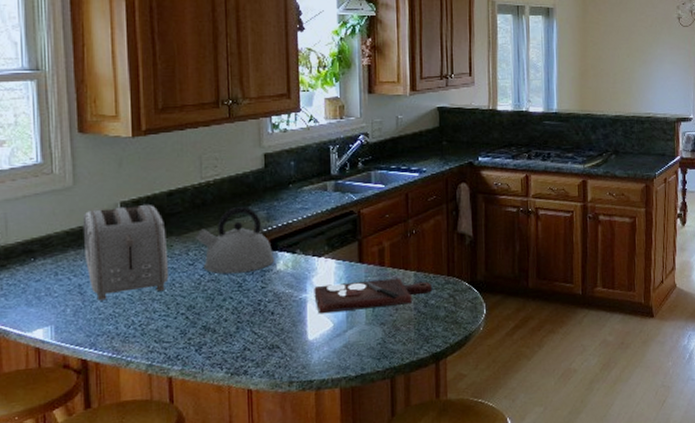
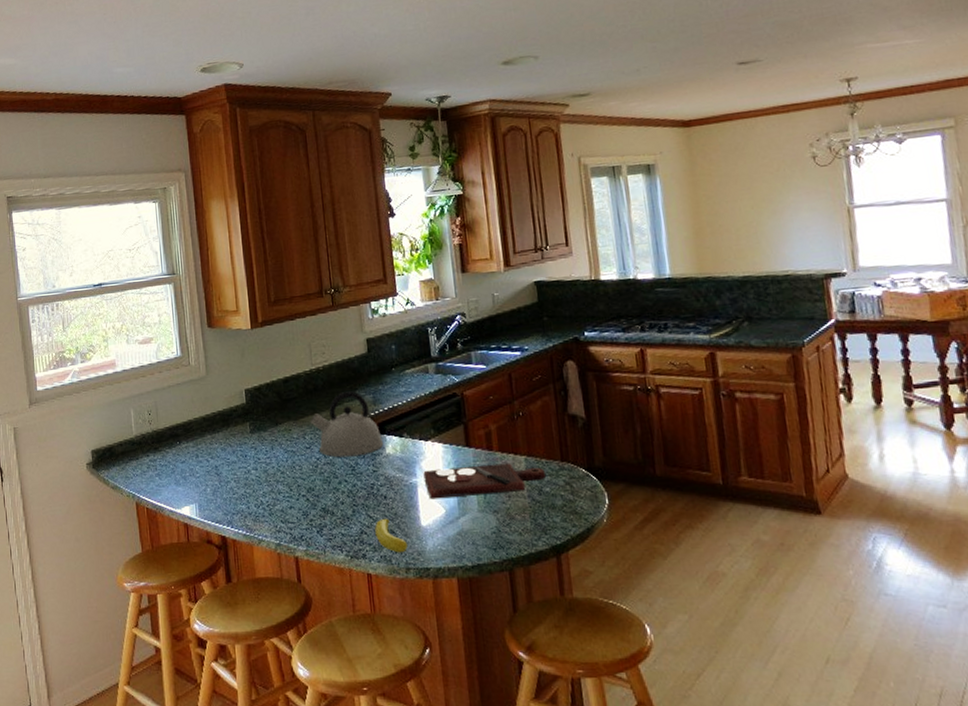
toaster: present [82,204,169,301] -> none [215,390,290,482]
banana: none [259,334,292,368] -> present [375,518,408,553]

